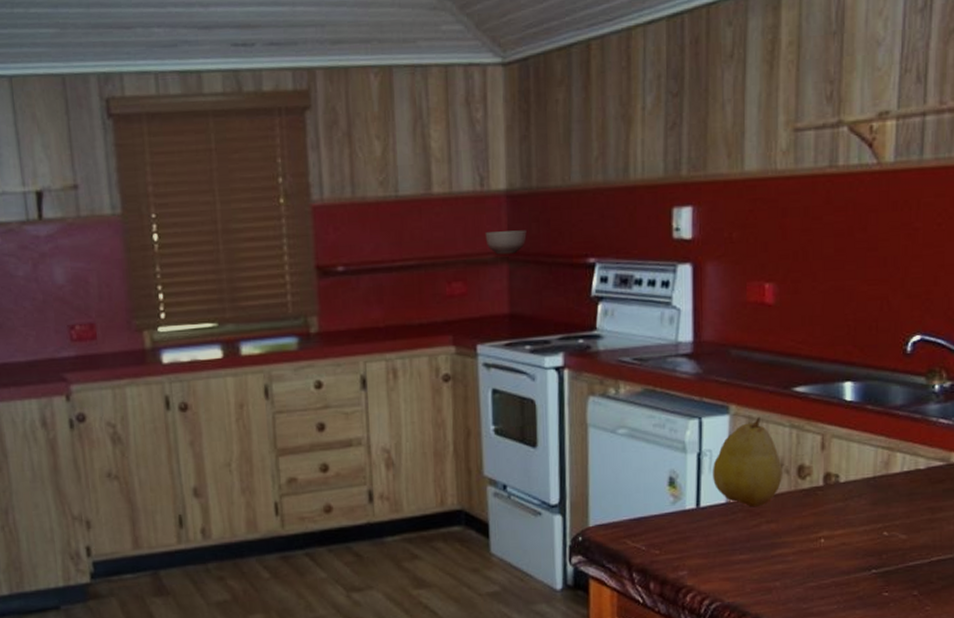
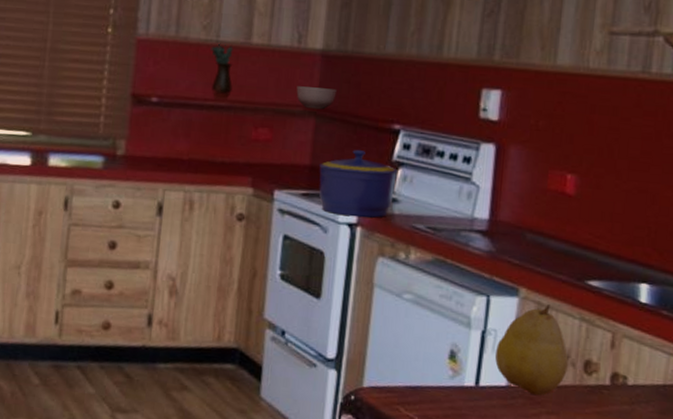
vase: none [390,197,419,259] -> present [210,43,233,100]
cooking pot: none [517,289,599,361] -> present [318,149,399,218]

